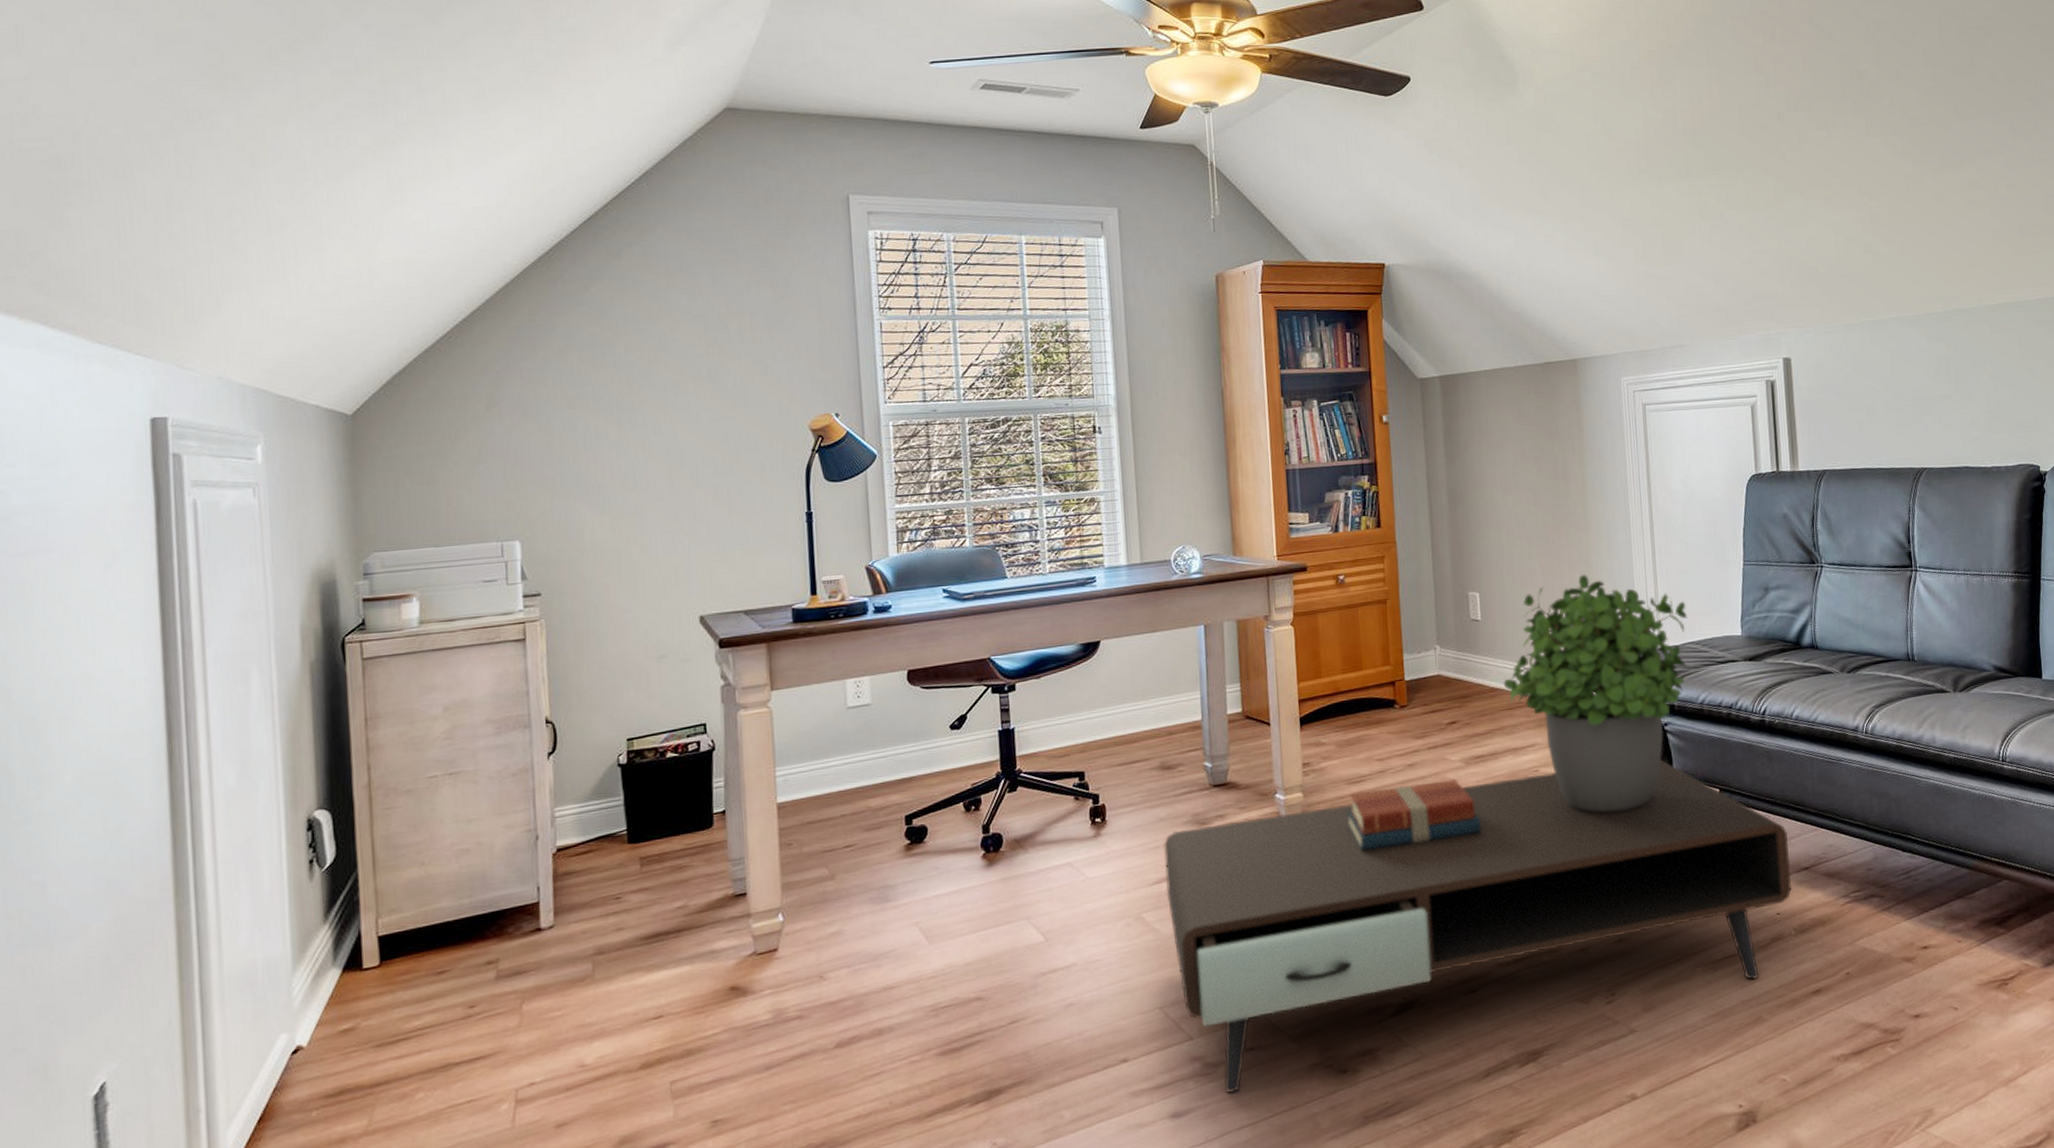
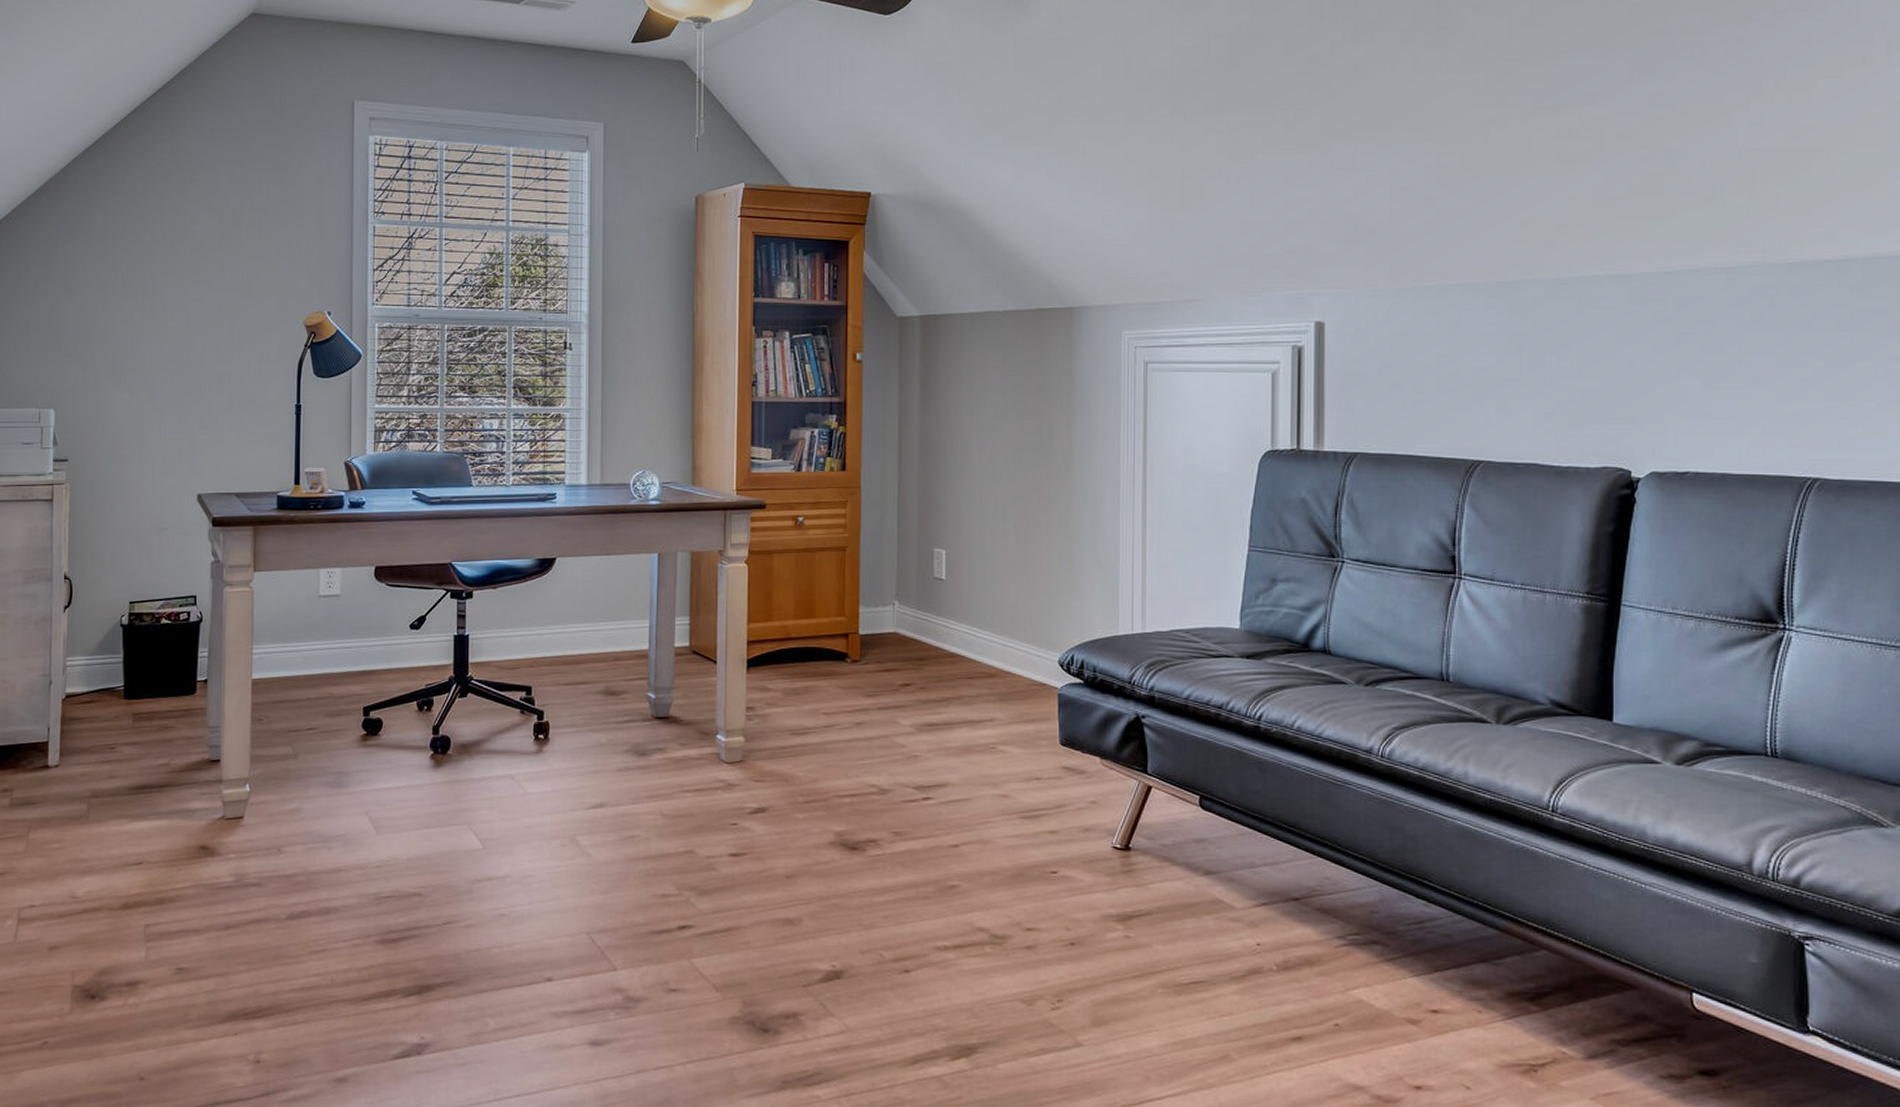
coffee table: present [1164,760,1792,1093] -> none [601,751,1278,1031]
books: present [1347,779,1481,852] -> none [788,743,928,807]
potted plant: present [1503,573,1687,813] -> none [964,541,1177,805]

